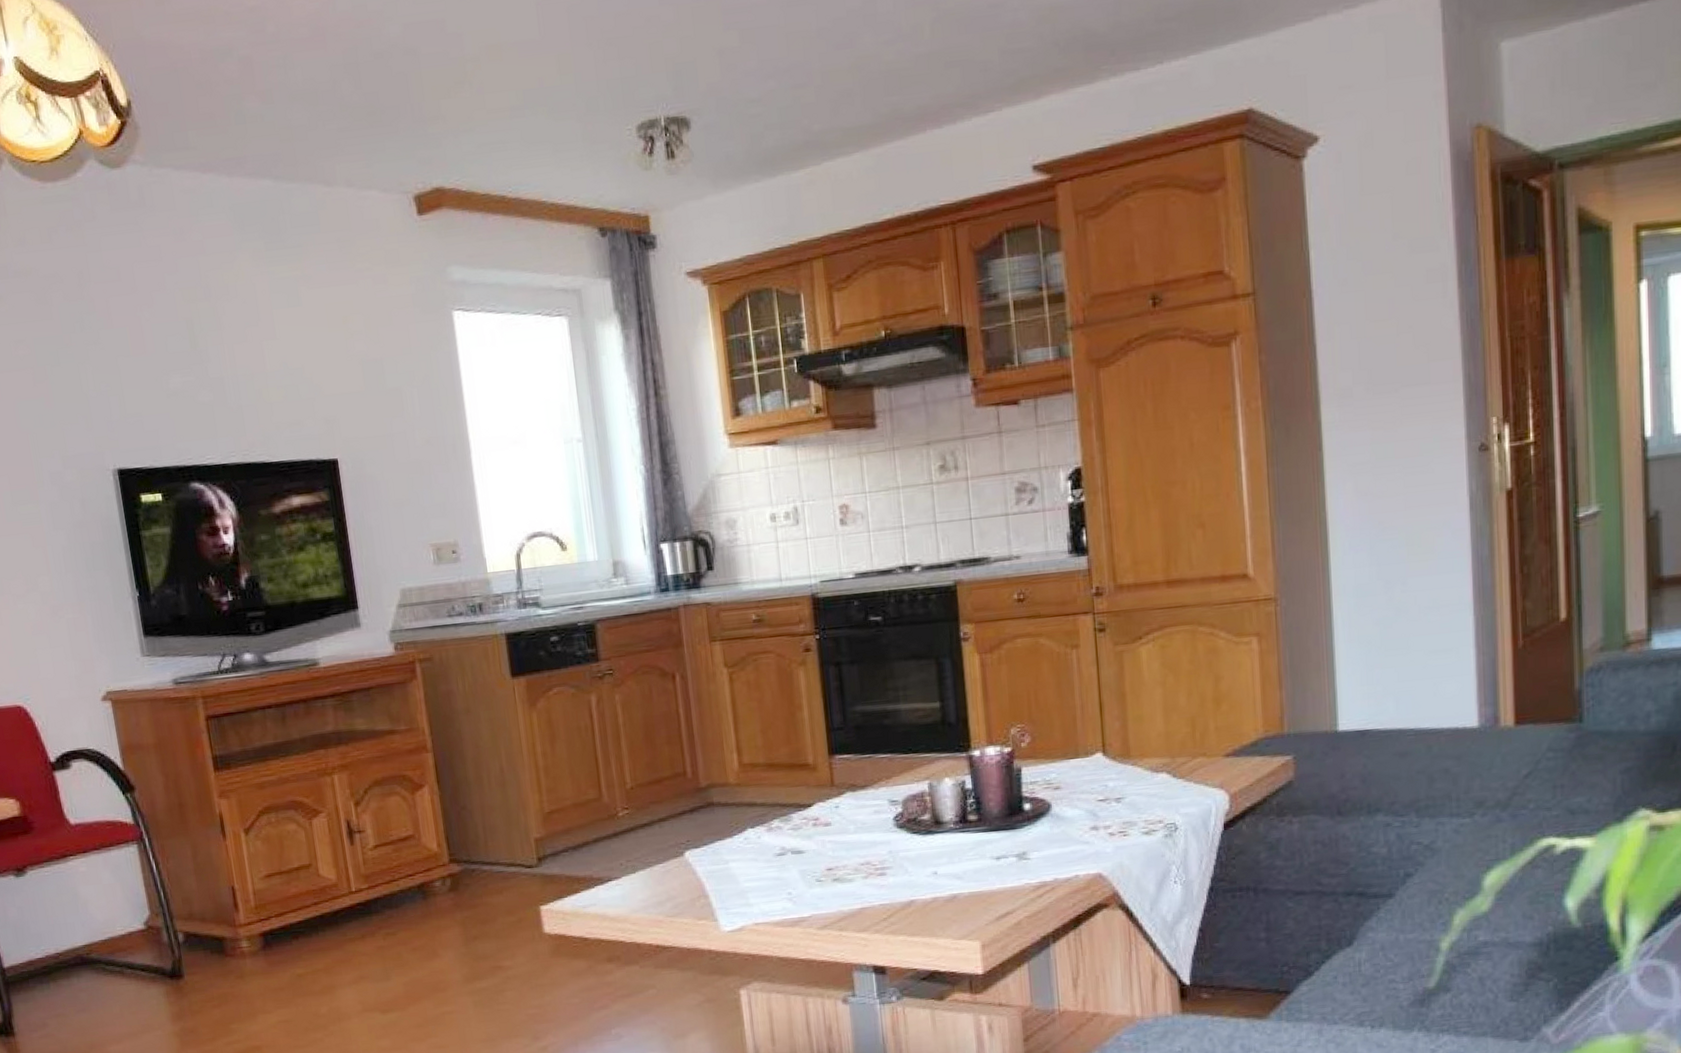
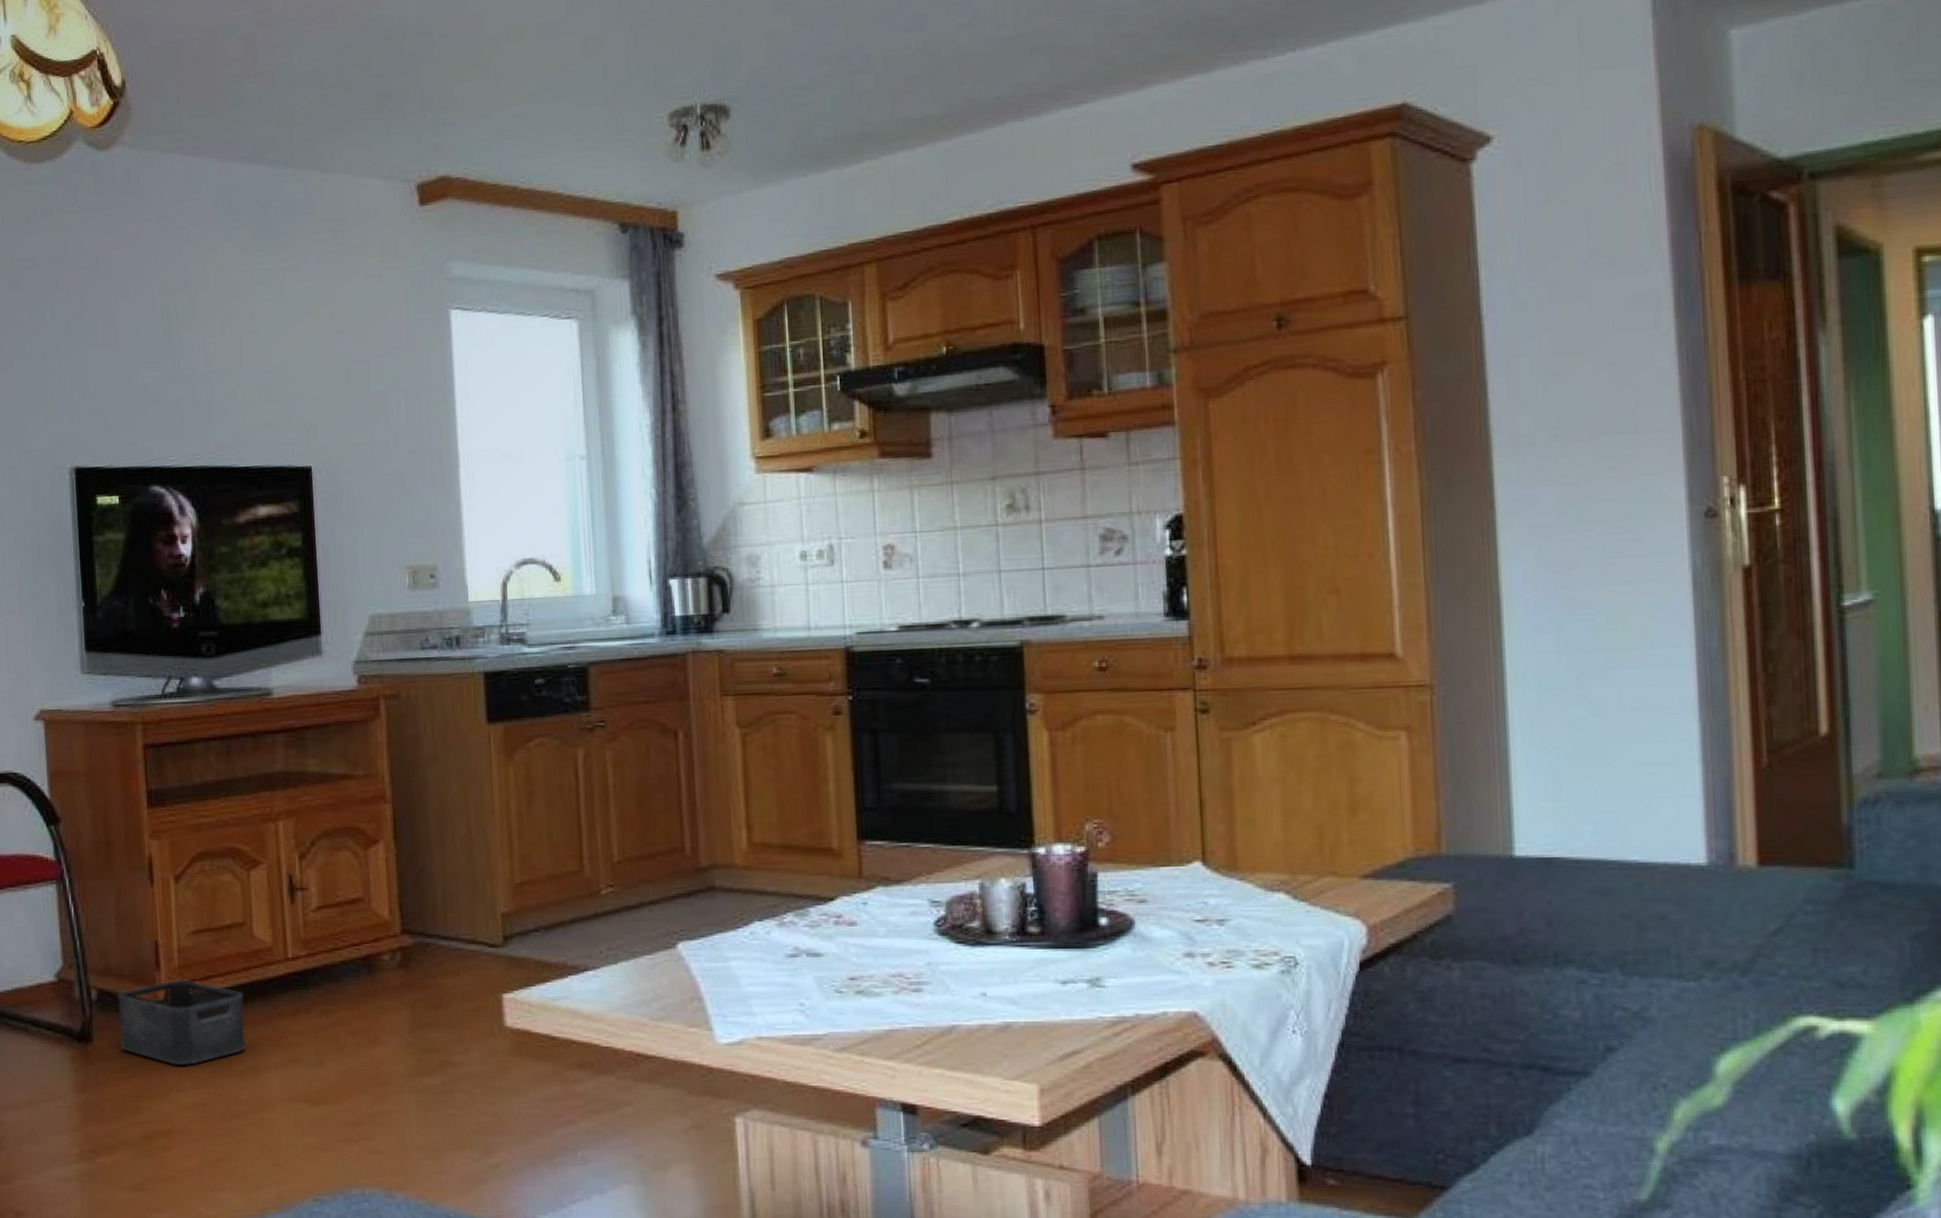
storage bin: none [202,917,321,992] -> present [118,980,246,1066]

